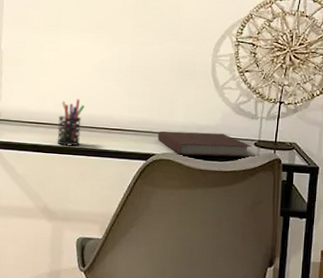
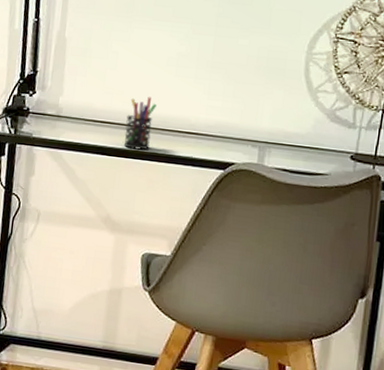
notebook: present [157,131,253,158] -> none [238,137,348,172]

